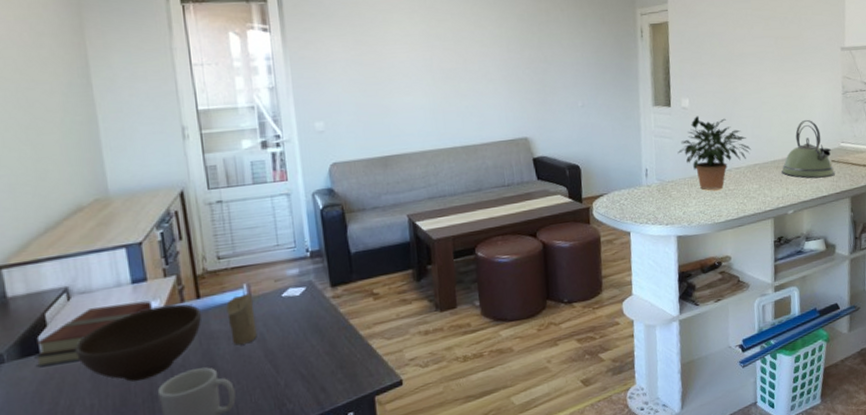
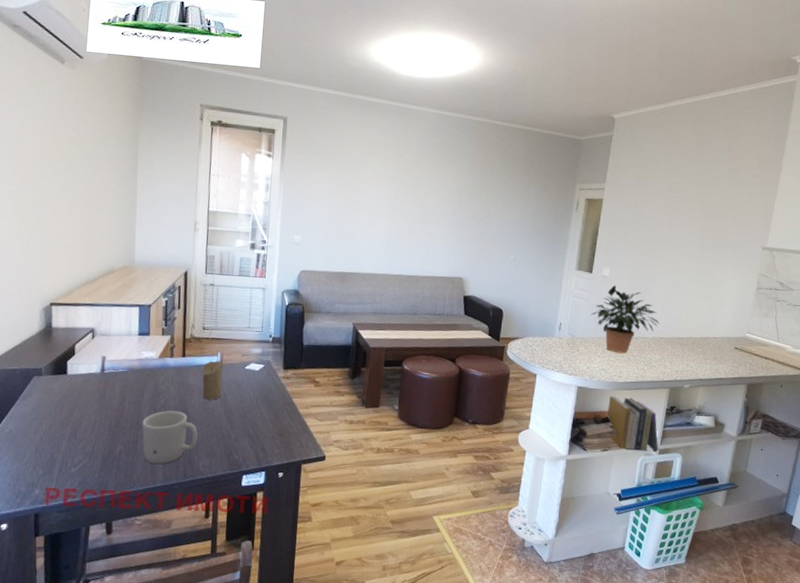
books: present [34,300,152,367] -> none [62,348,150,386]
bowl: present [74,304,202,382] -> none [90,357,184,411]
books: none [712,236,773,295] -> present [606,396,658,451]
kettle: present [781,119,835,178] -> none [685,306,736,362]

